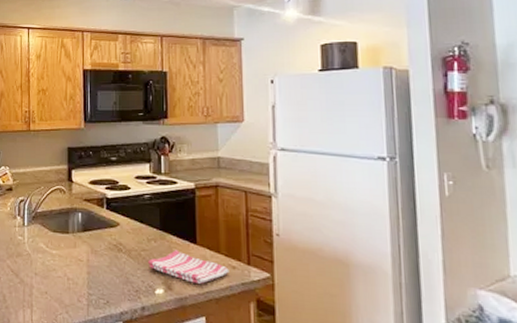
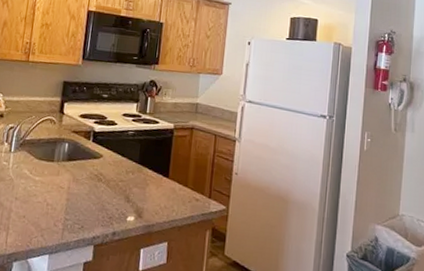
dish towel: present [147,250,229,284] -> none [123,182,193,213]

